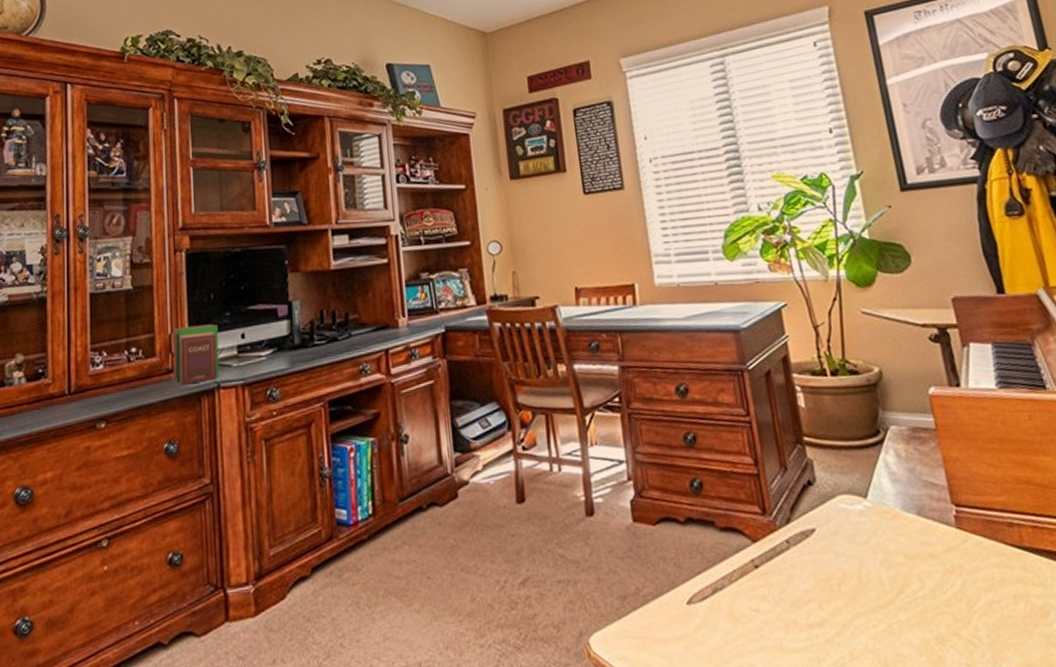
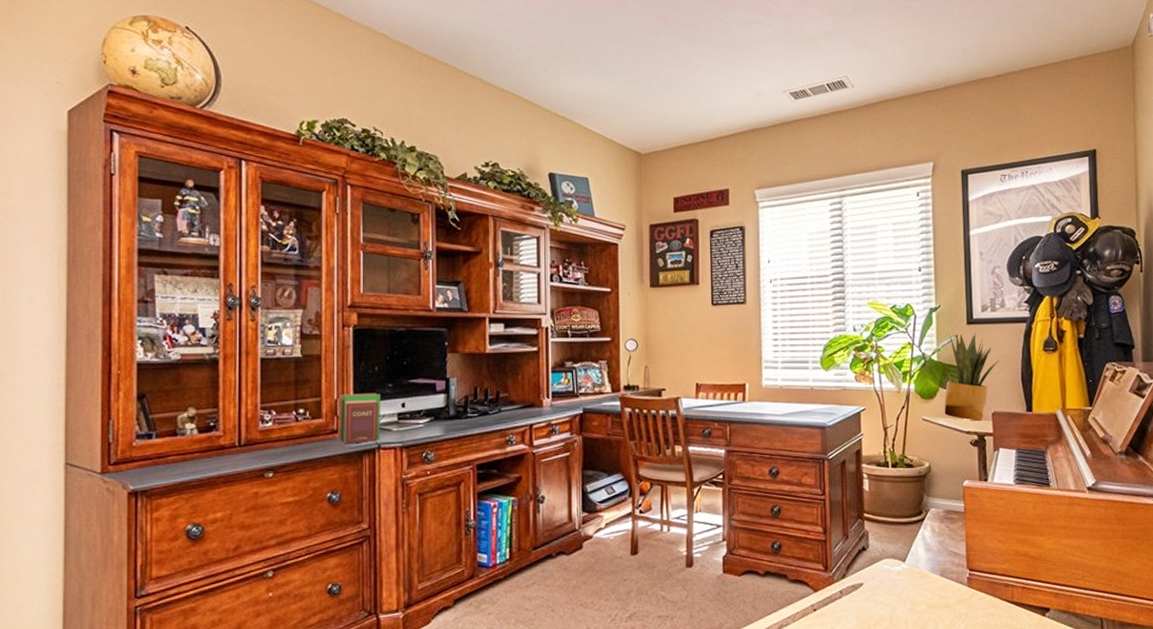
planter: none [880,199,951,310] -> present [944,331,1000,421]

